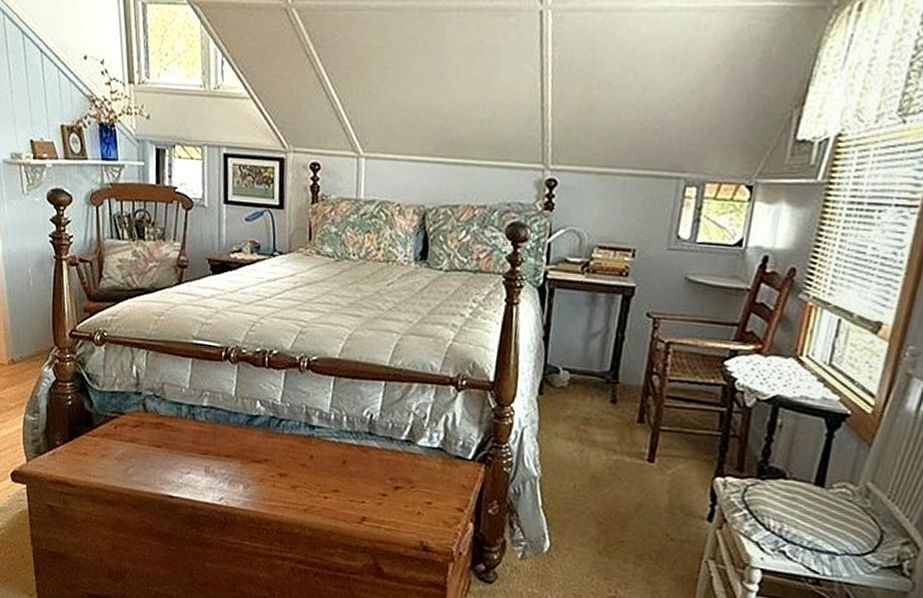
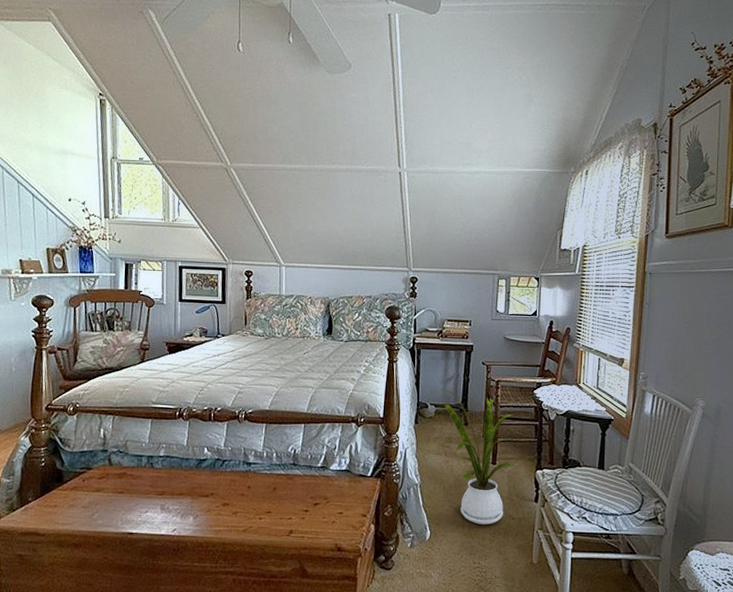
house plant: none [579,347,690,544] -> present [440,388,519,525]

